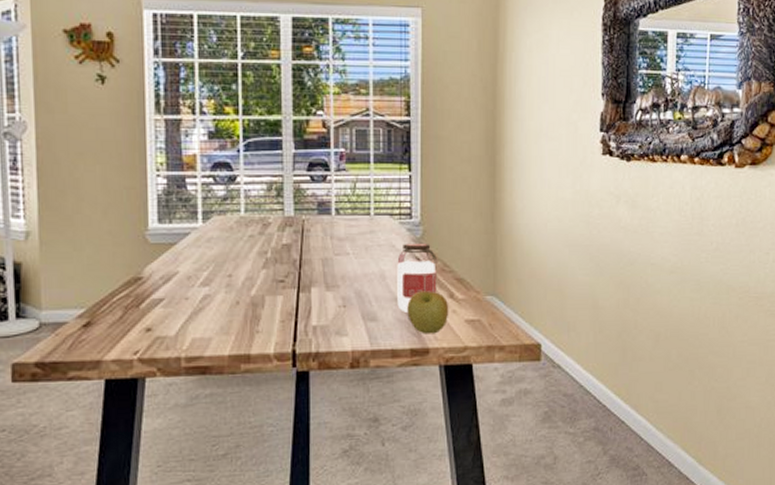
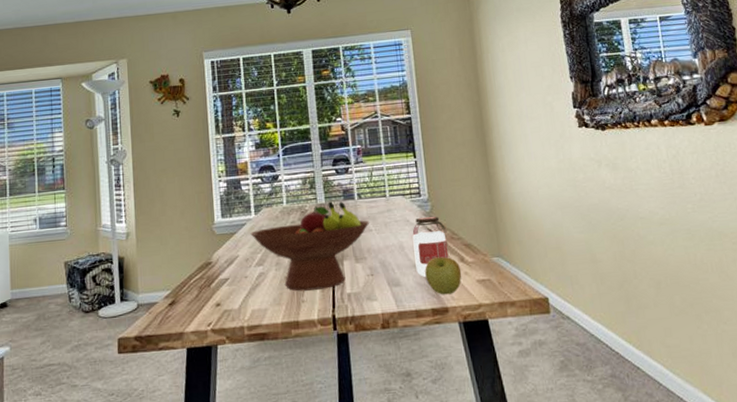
fruit bowl: none [195,215,348,320] -> present [250,201,370,291]

